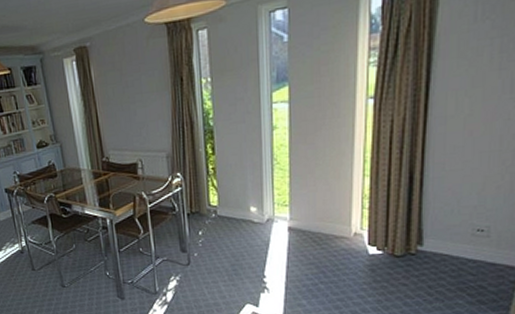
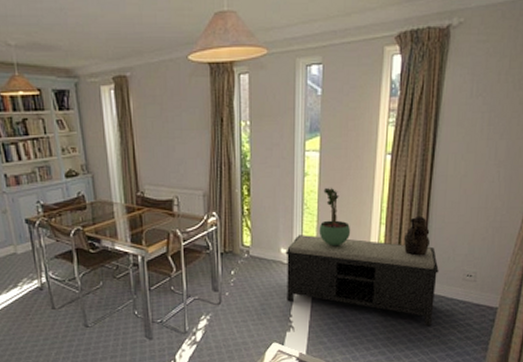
bench: none [255,191,440,288] -> present [285,235,439,326]
potted plant: none [291,139,329,202] -> present [318,187,351,246]
ceramic vessel: none [392,164,427,210] -> present [403,215,430,256]

